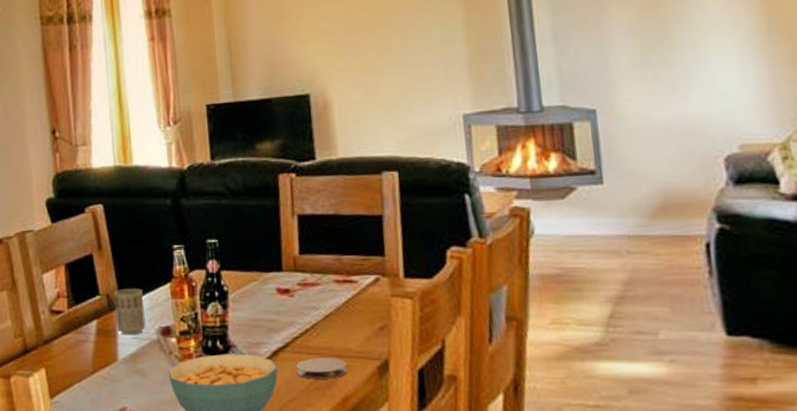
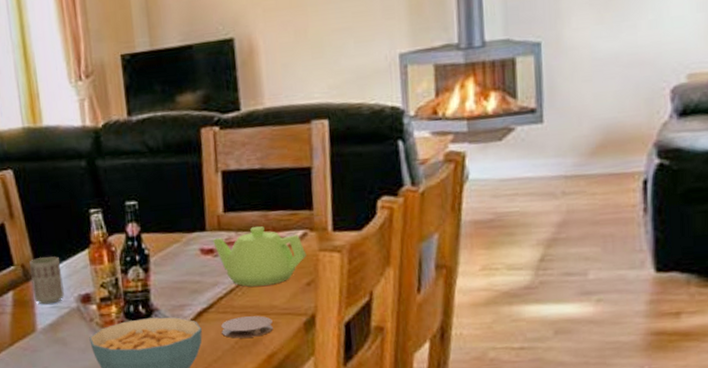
teapot: none [289,270,379,328] -> present [213,226,307,287]

